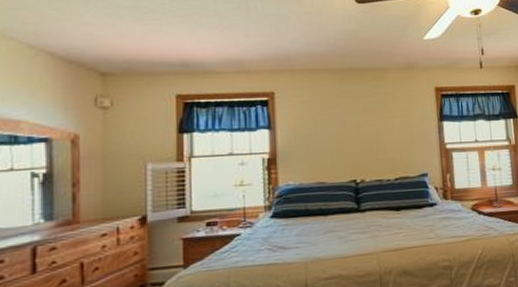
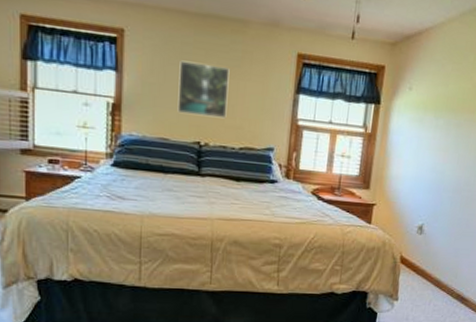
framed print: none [328,109,378,157] -> present [177,60,230,119]

